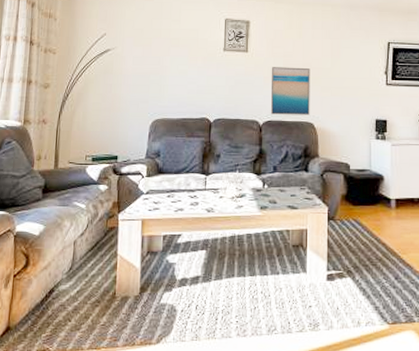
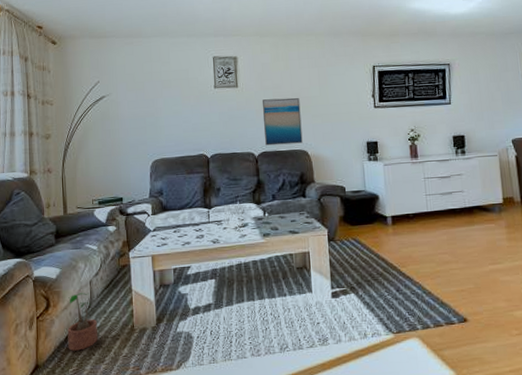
potted plant: none [43,253,77,315] -> present [67,292,98,351]

